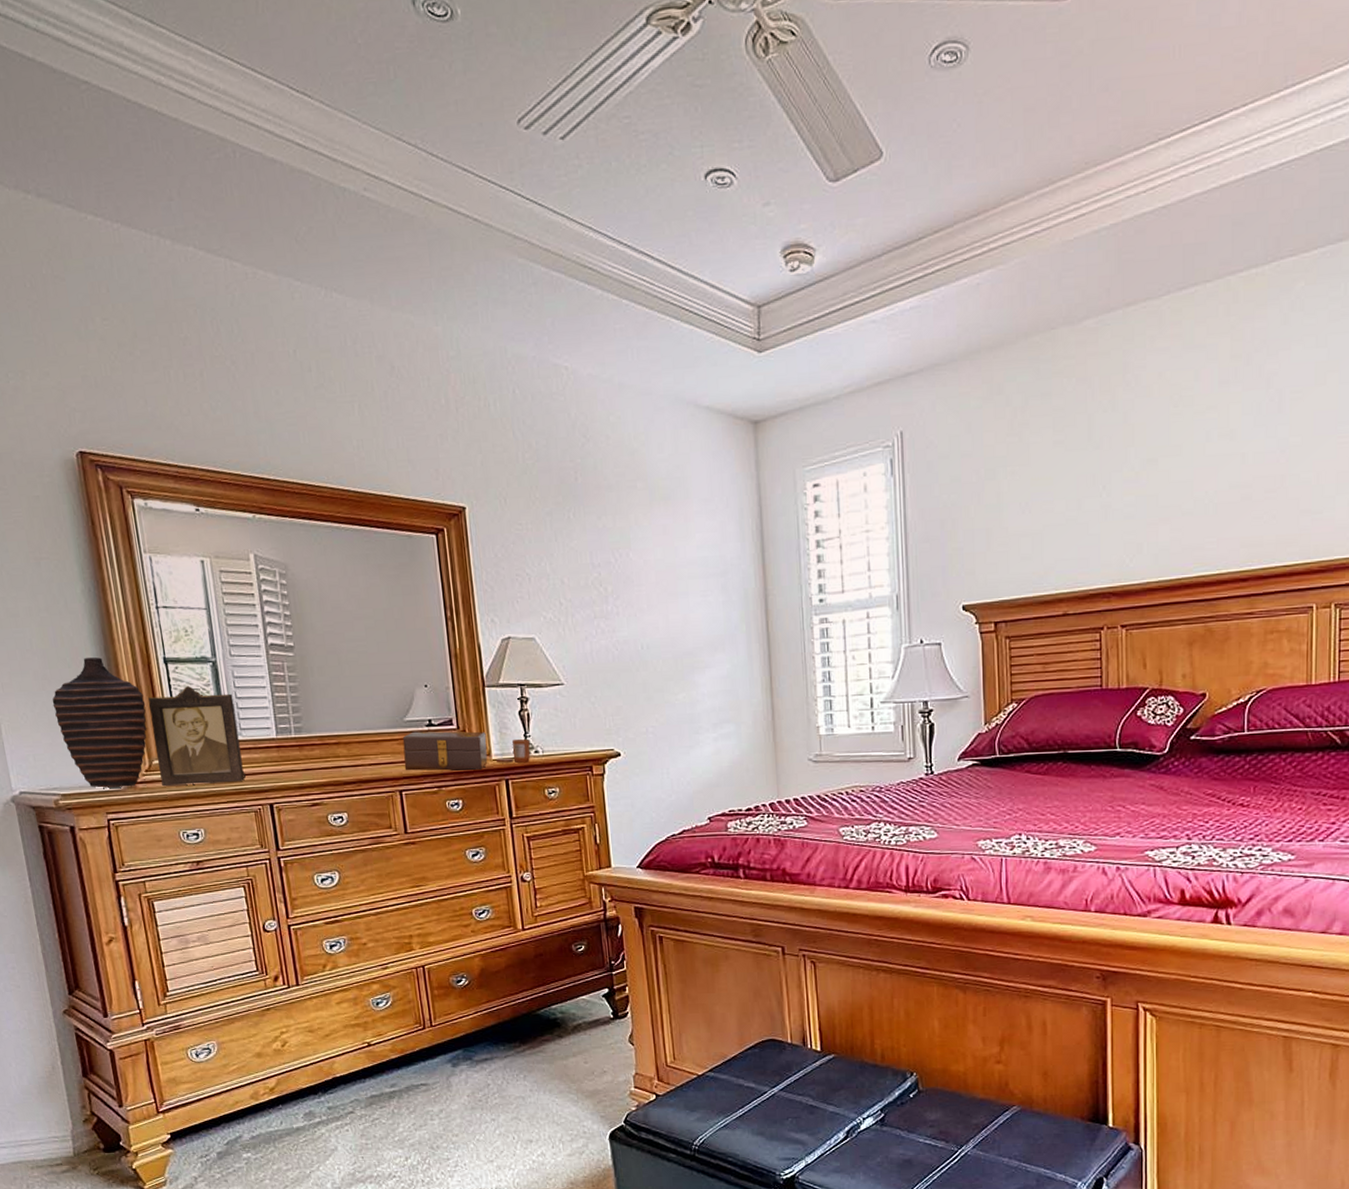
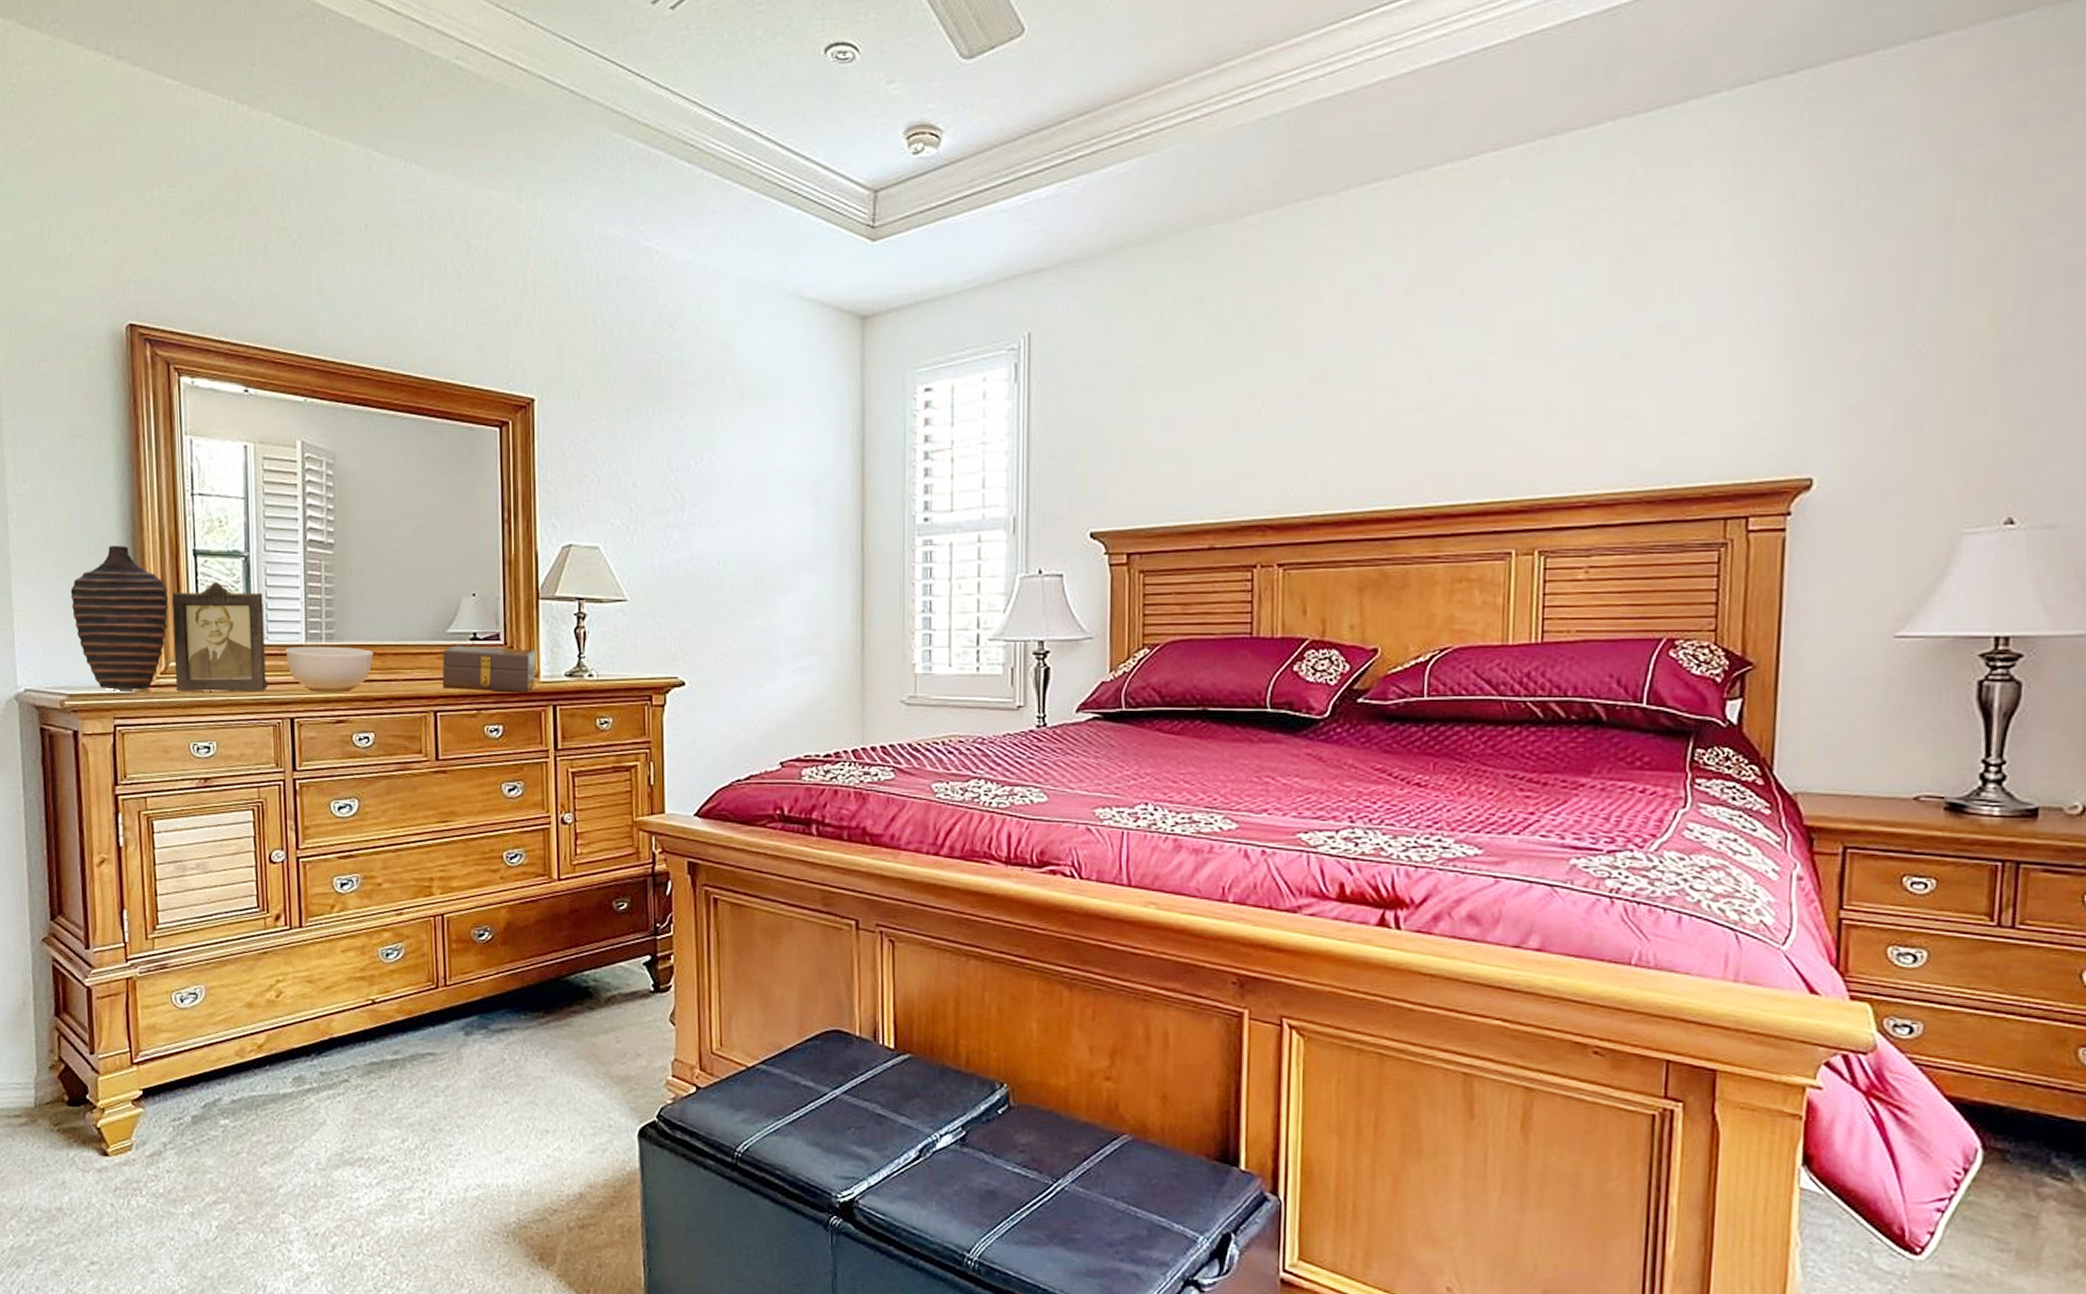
bowl: none [258,738,340,780] -> present [285,647,373,693]
candle: present [495,738,531,764] -> none [544,659,584,688]

